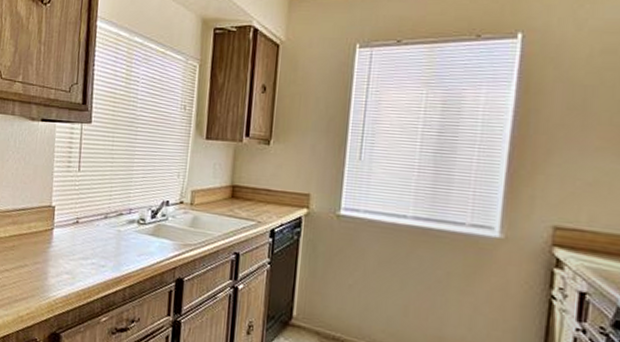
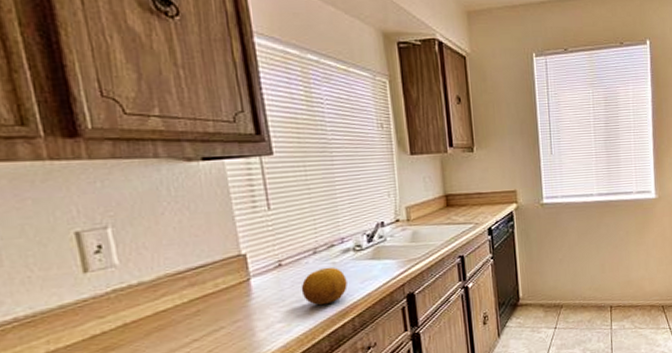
fruit: none [88,233,127,269] -> present [301,267,347,306]

